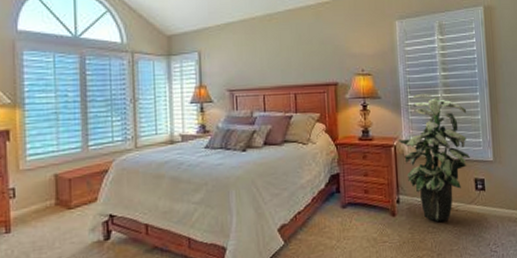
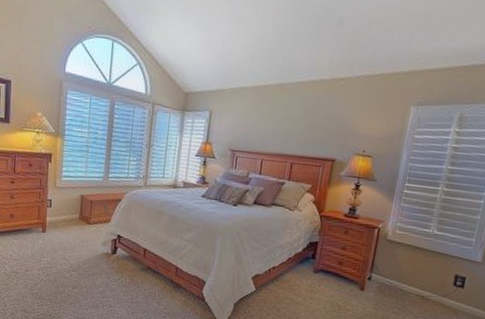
indoor plant: present [398,93,470,222] -> none [383,183,467,306]

